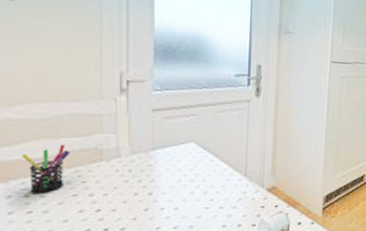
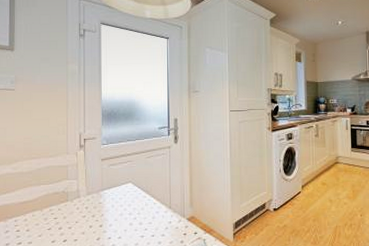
pen holder: present [22,144,71,193] -> none [16,190,47,228]

